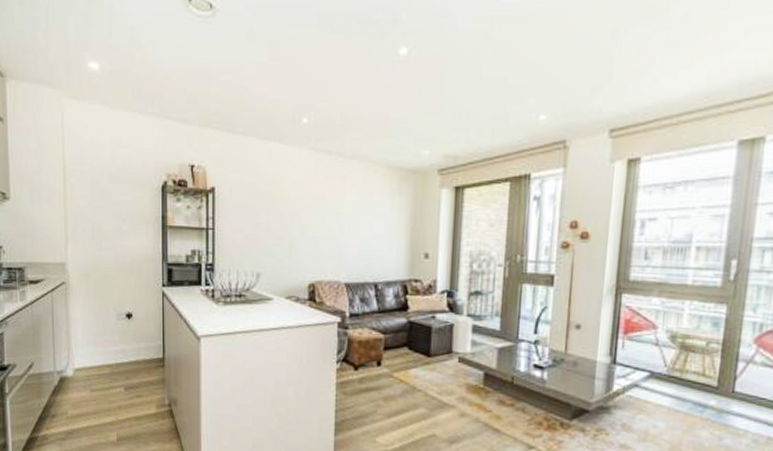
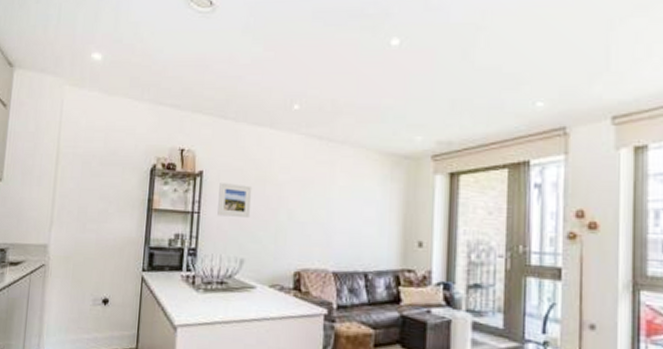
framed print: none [232,199,265,233] -> present [217,183,253,217]

